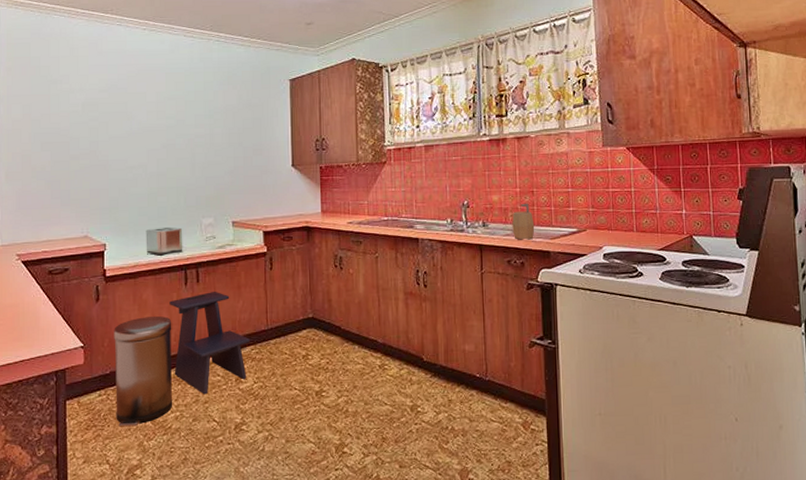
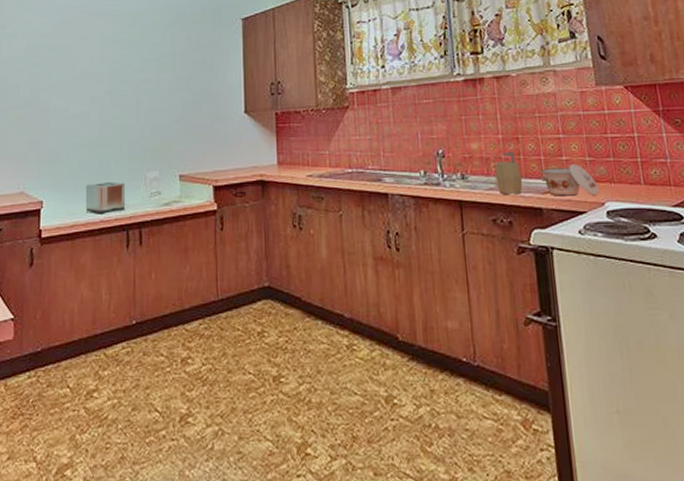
pedal bin: present [114,316,173,427] -> none [46,284,111,416]
step stool: present [169,291,250,395] -> none [109,254,198,379]
cooking pot: none [550,213,599,242] -> present [541,163,600,197]

